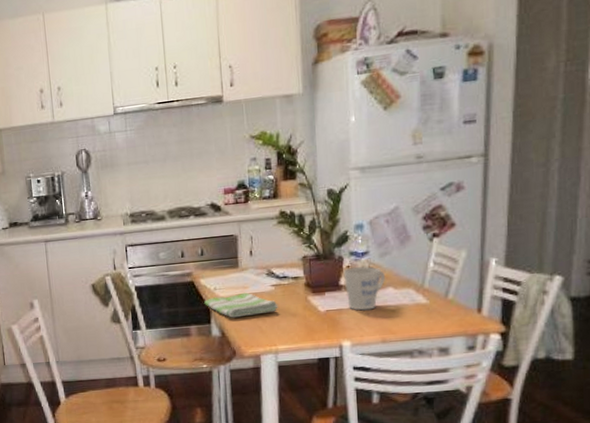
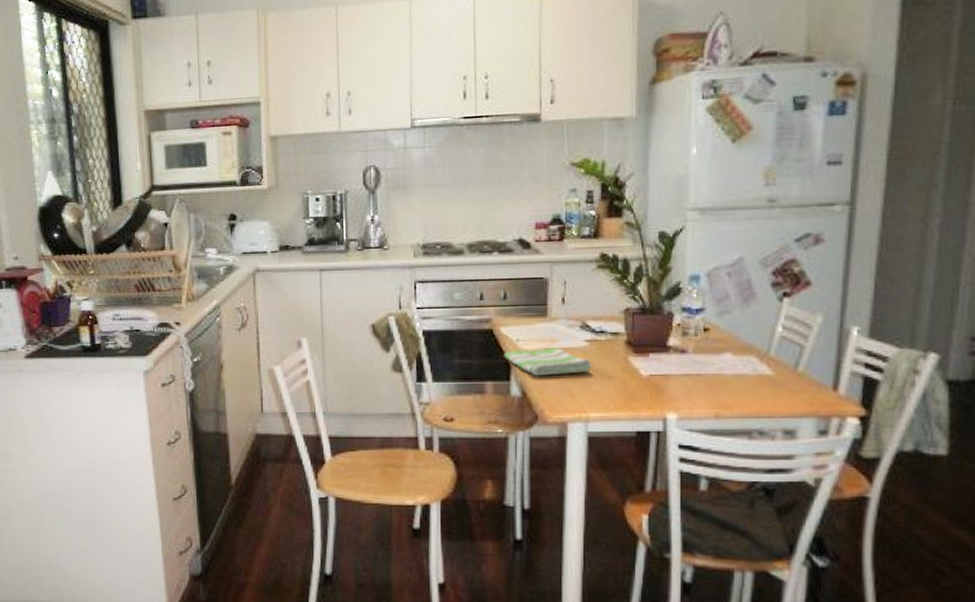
mug: present [343,266,385,311] -> none [673,325,723,378]

